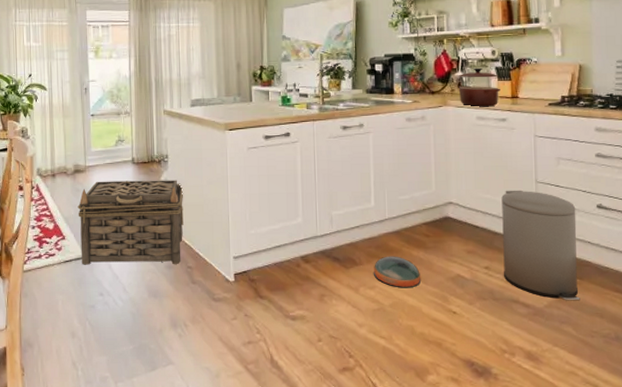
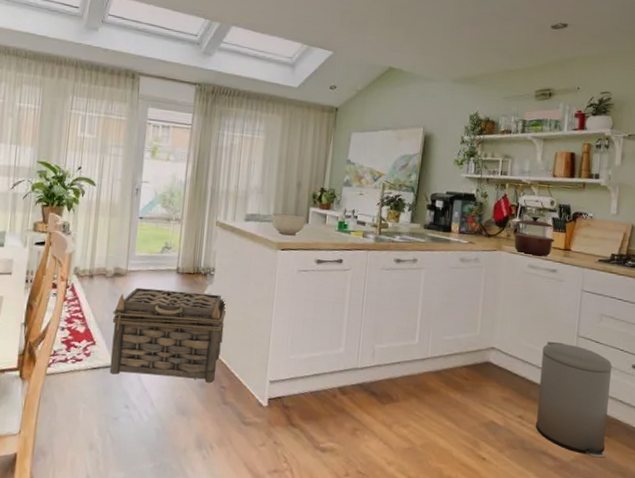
bowl: none [215,95,250,116] -> present [271,213,307,236]
pet bowl: present [374,256,420,288] -> none [409,395,455,430]

